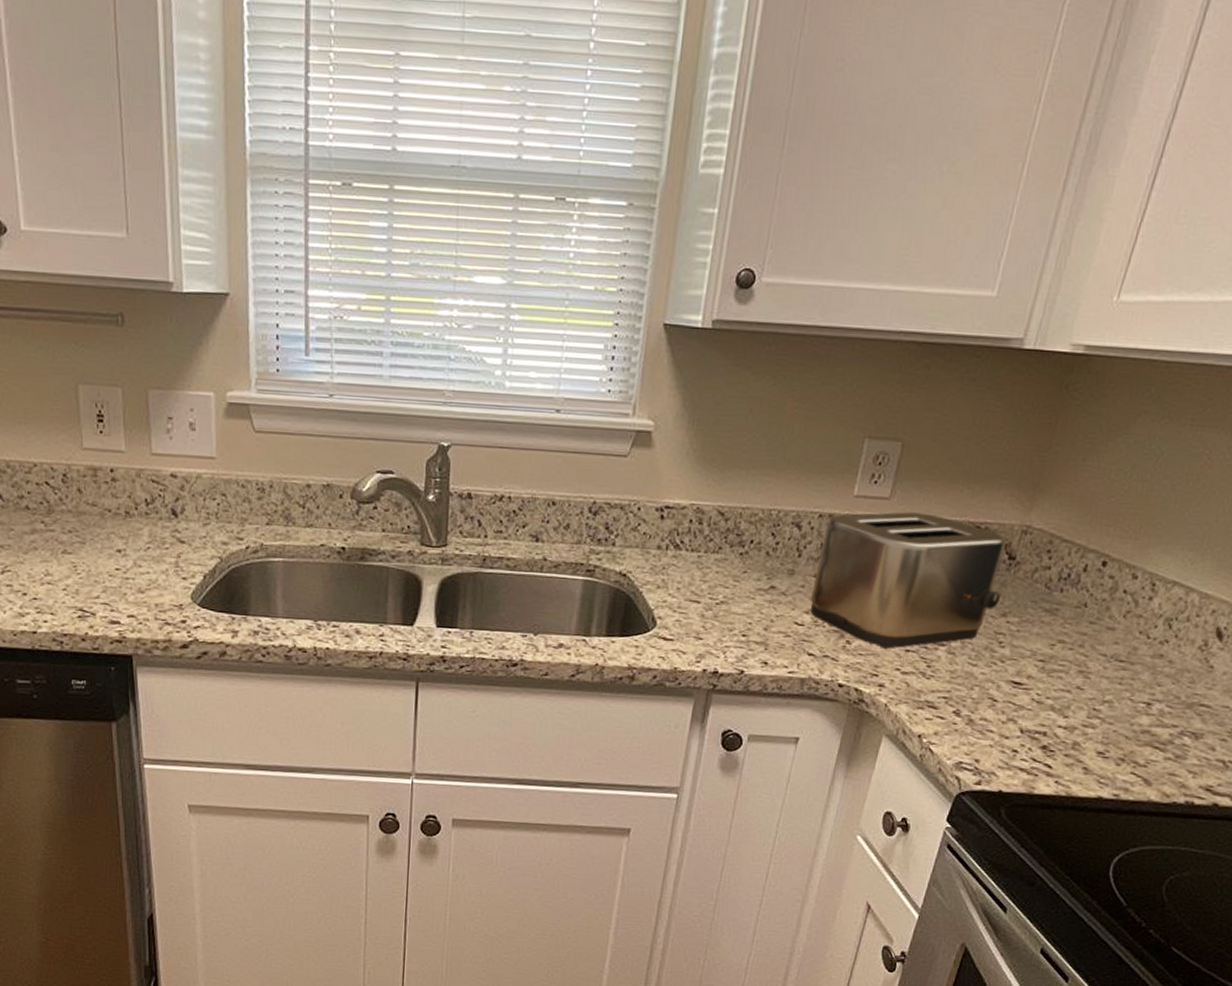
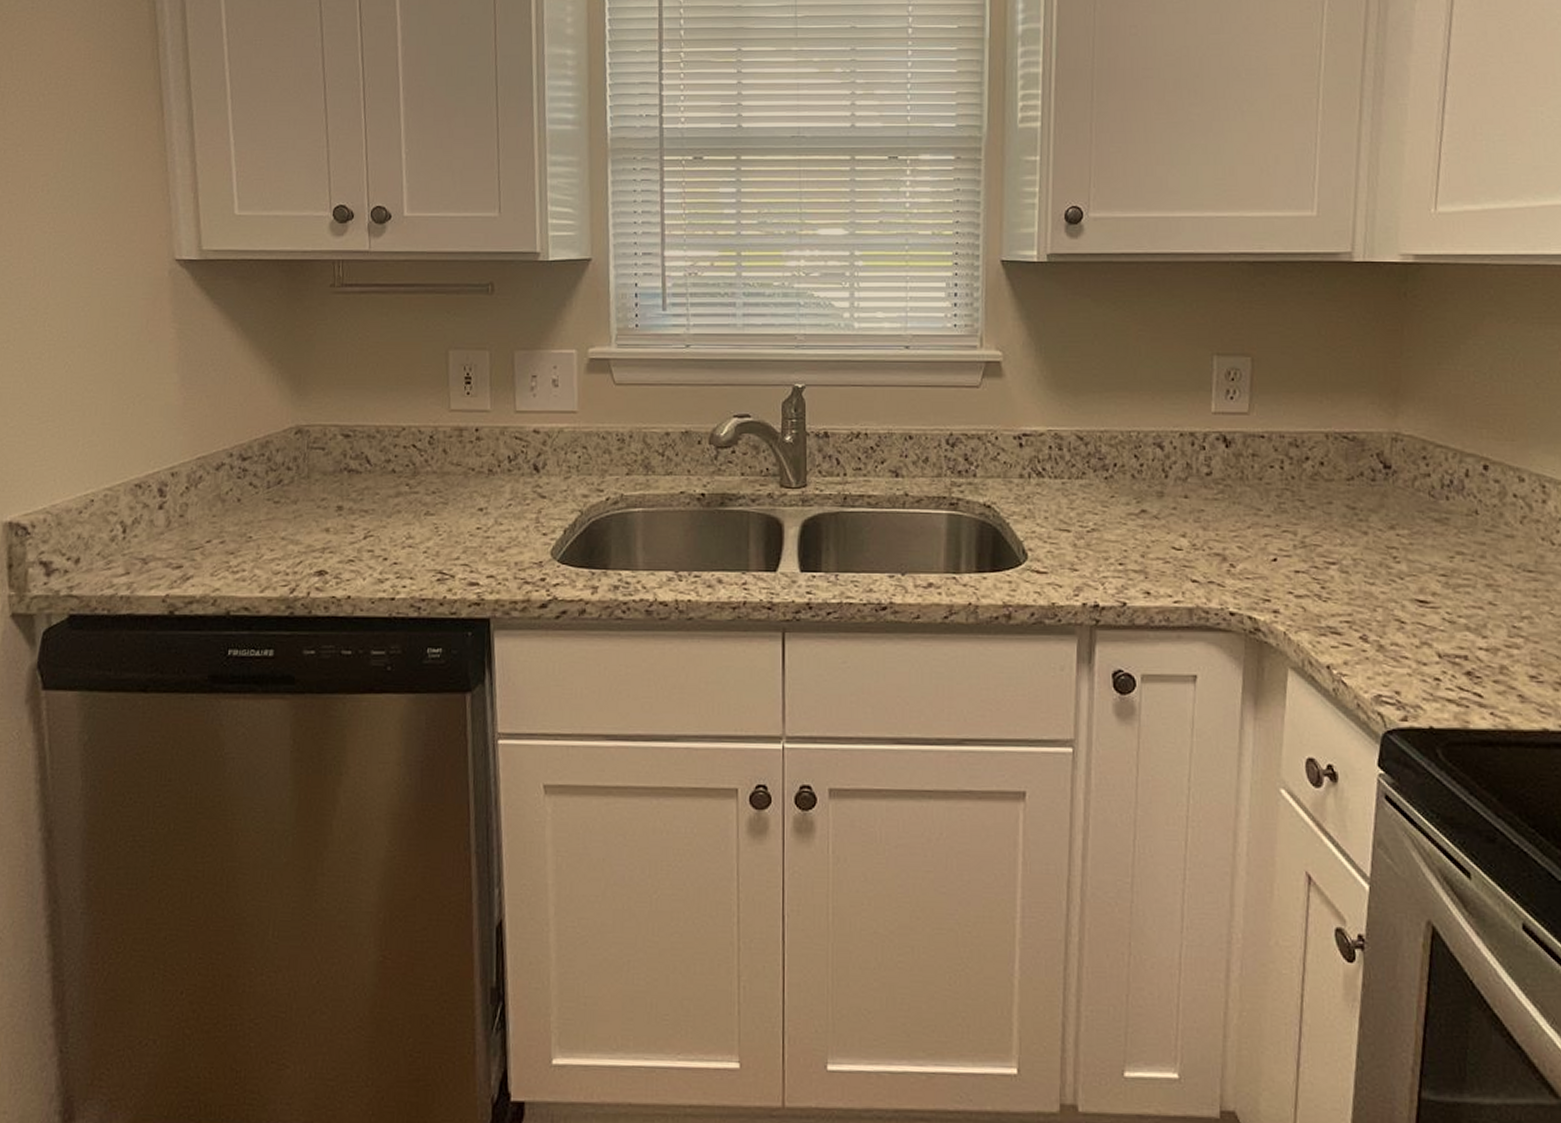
toaster: present [810,512,1006,649] -> none [1185,426,1384,570]

